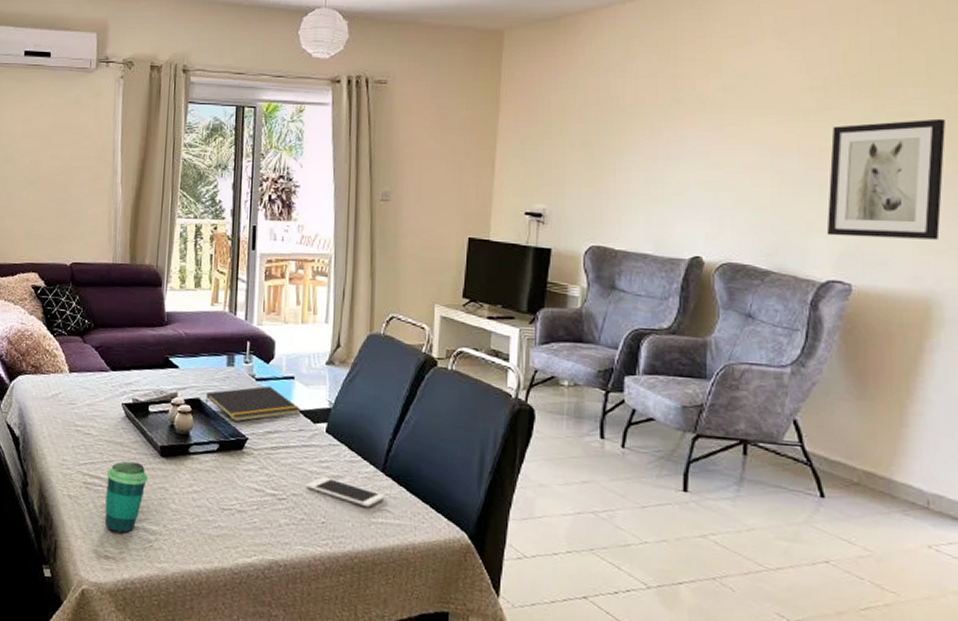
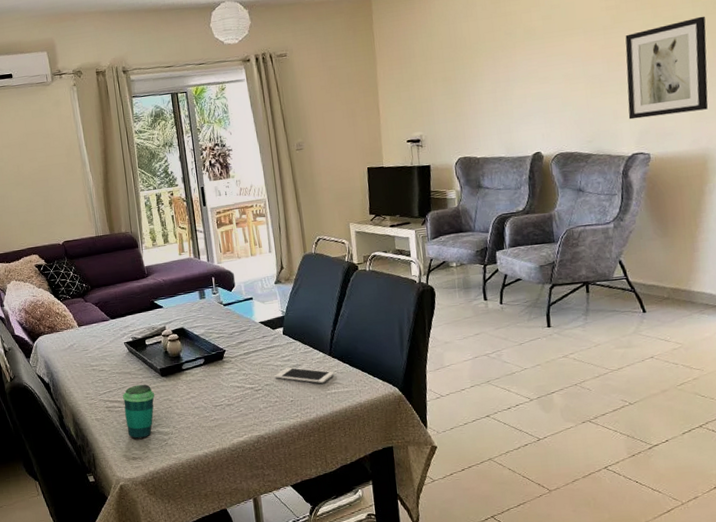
notepad: present [204,386,302,423] -> none [188,308,262,340]

